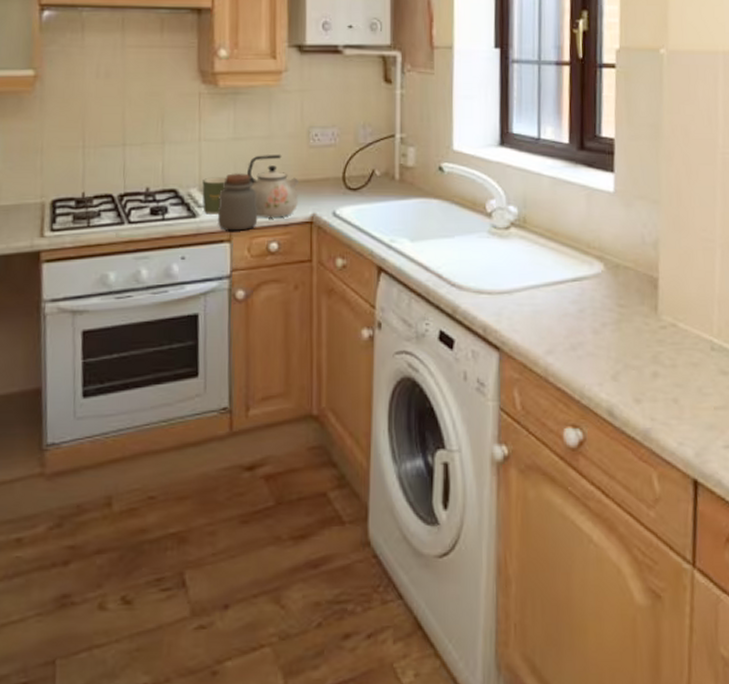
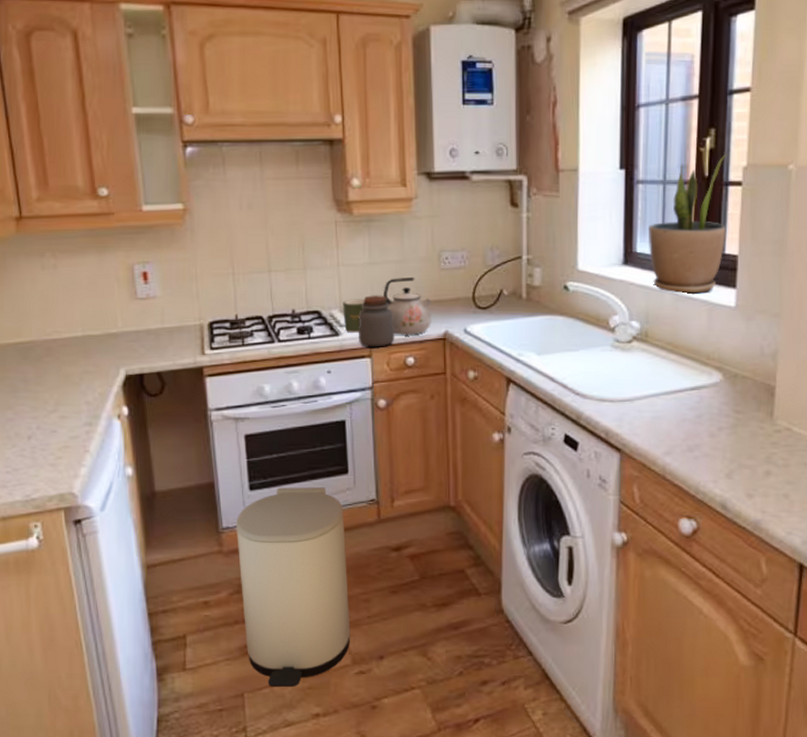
pedal bin: none [62,393,191,651] -> present [235,487,351,688]
potted plant: none [524,35,602,178] -> present [648,153,728,294]

